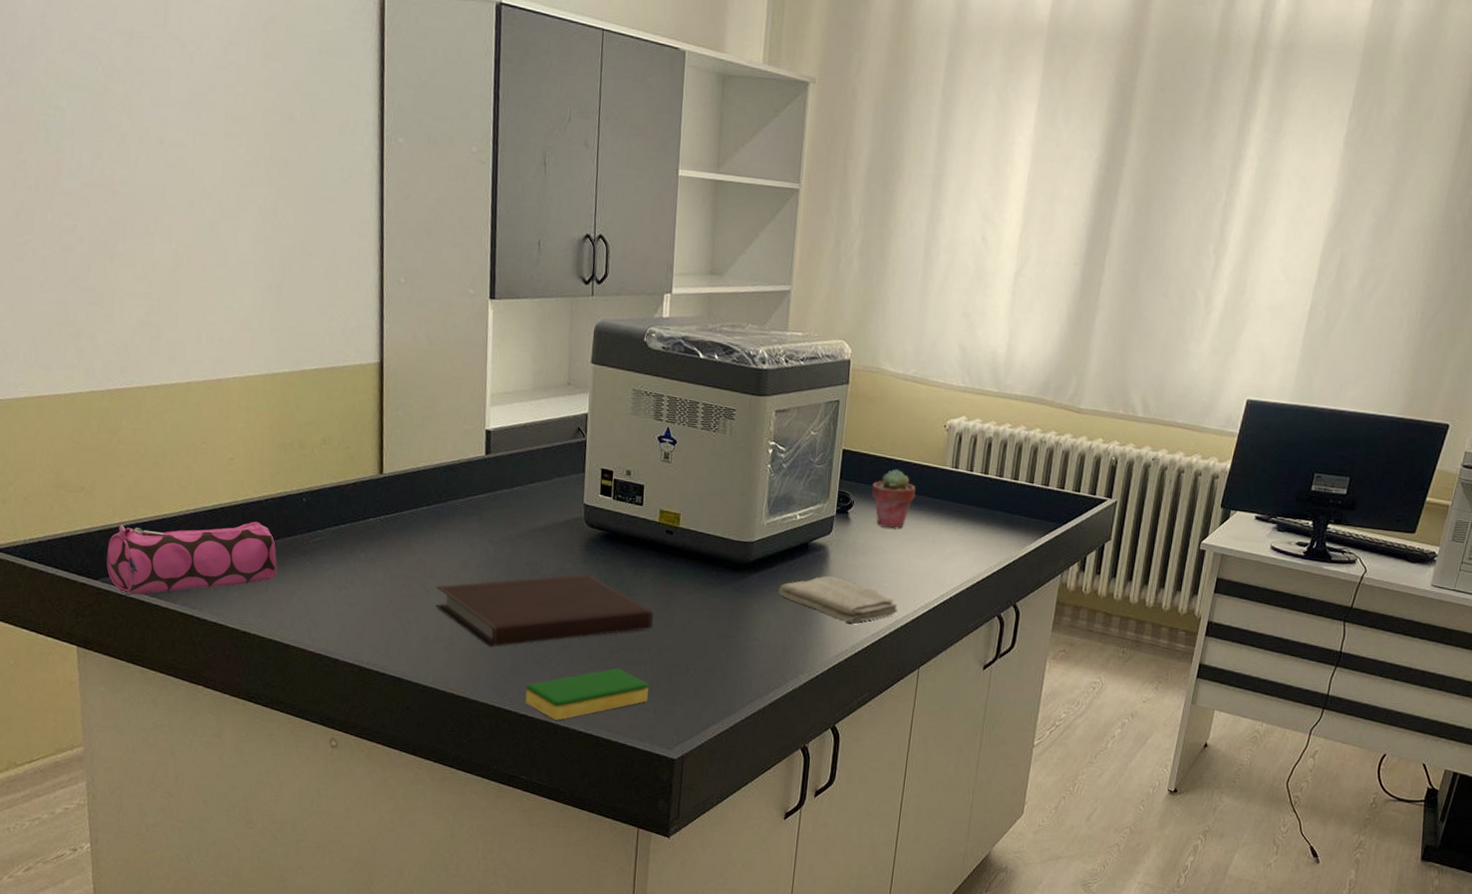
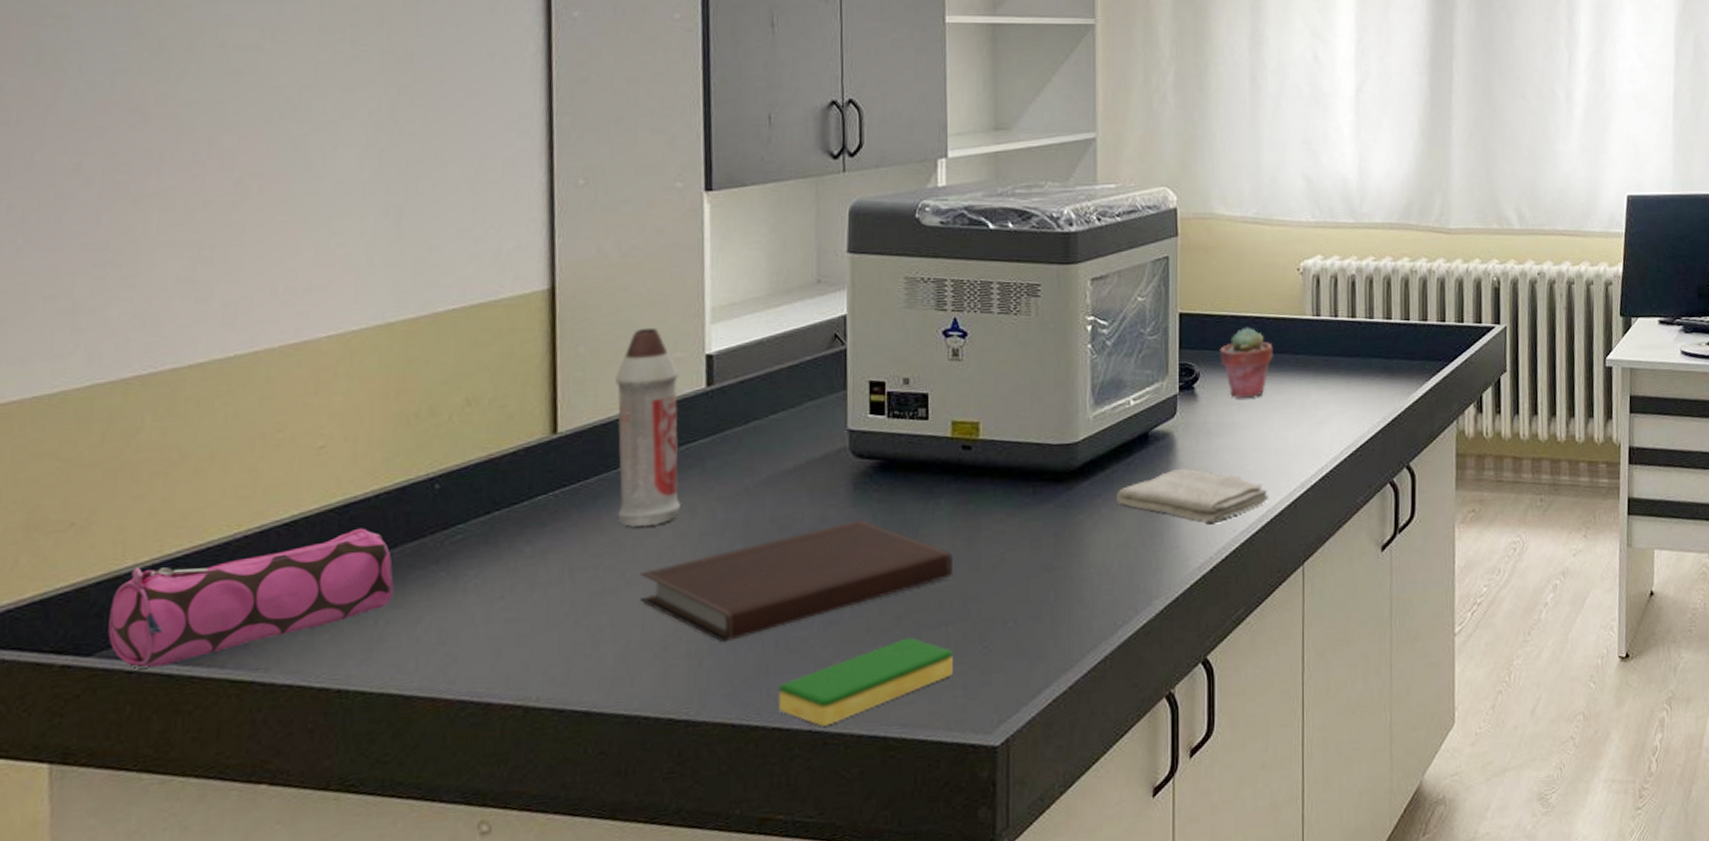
spray bottle: none [422,402,467,554] -> present [614,327,680,527]

